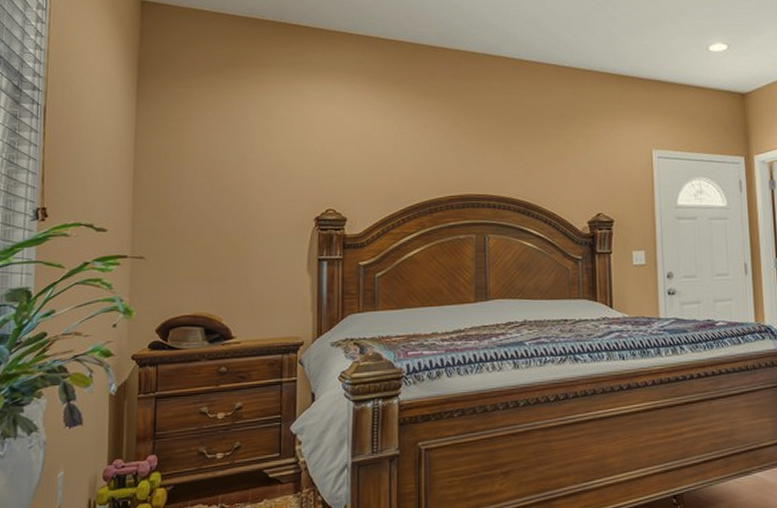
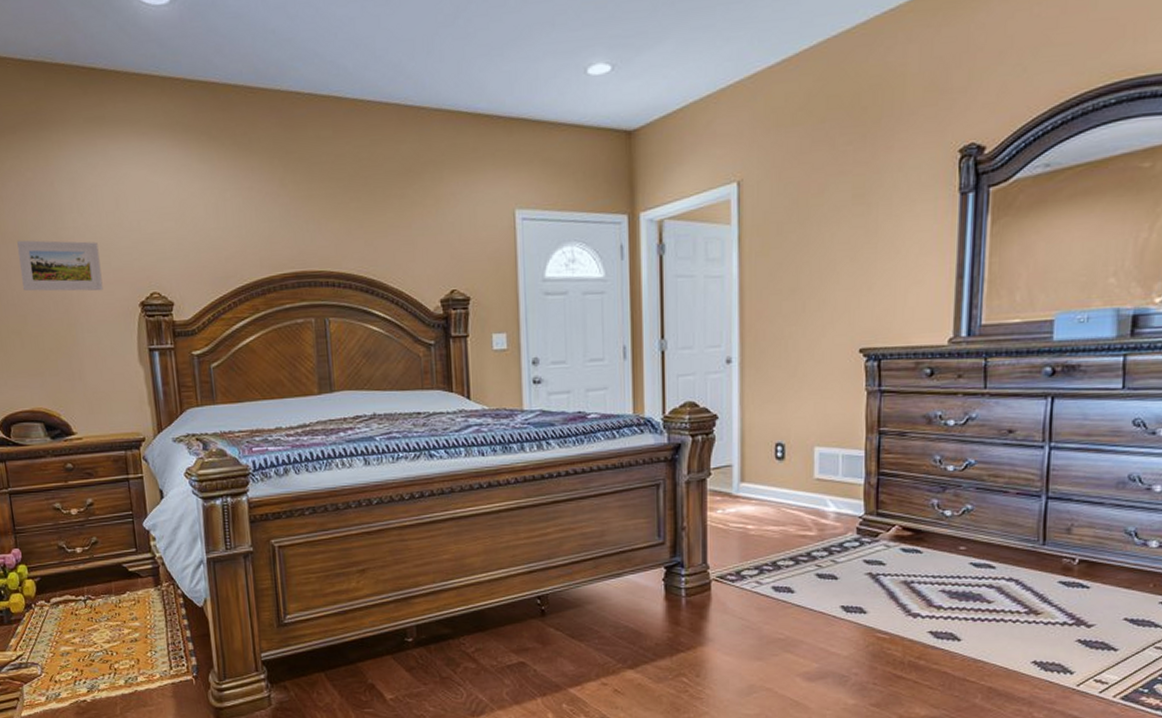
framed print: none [205,160,282,207] -> present [17,240,103,292]

